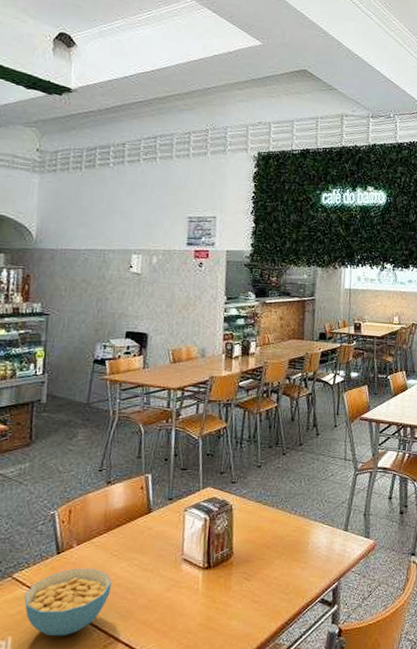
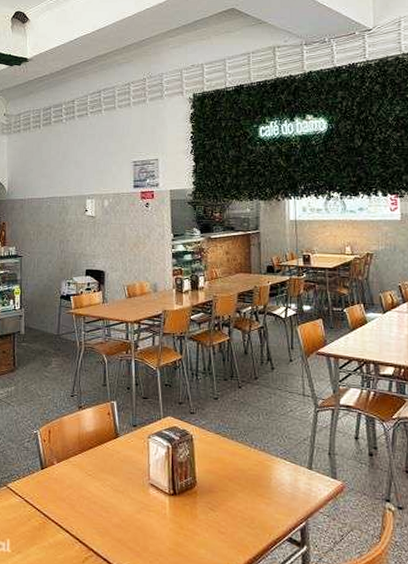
cereal bowl: present [24,568,111,637] -> none [17,483,88,545]

